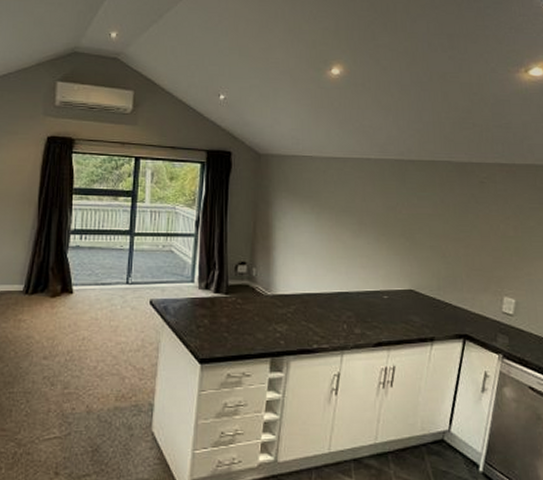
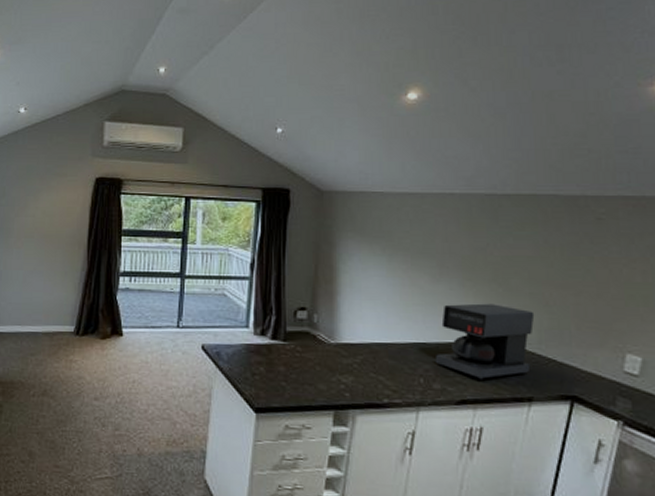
coffee maker: none [356,256,435,324] -> present [435,303,535,380]

